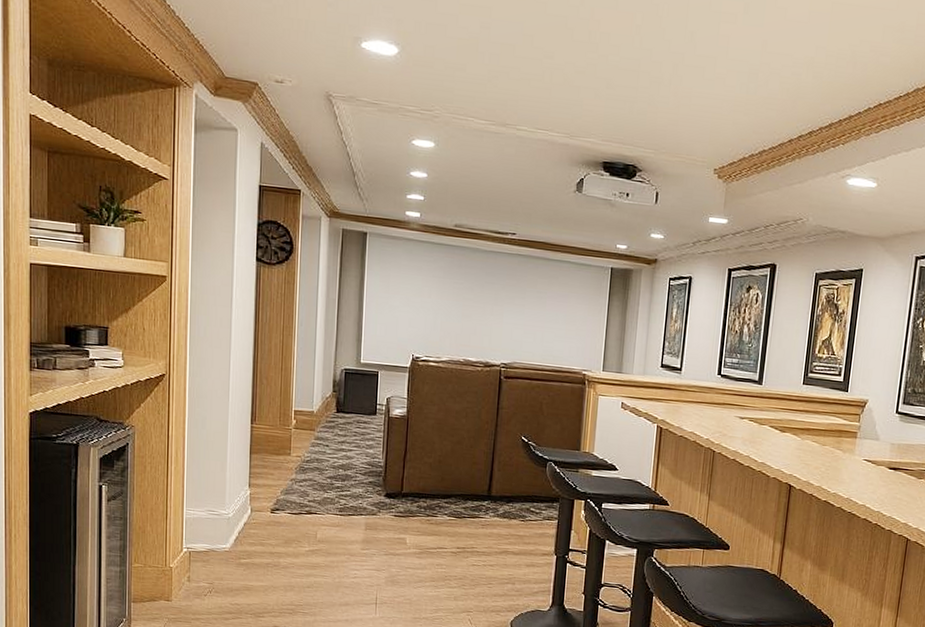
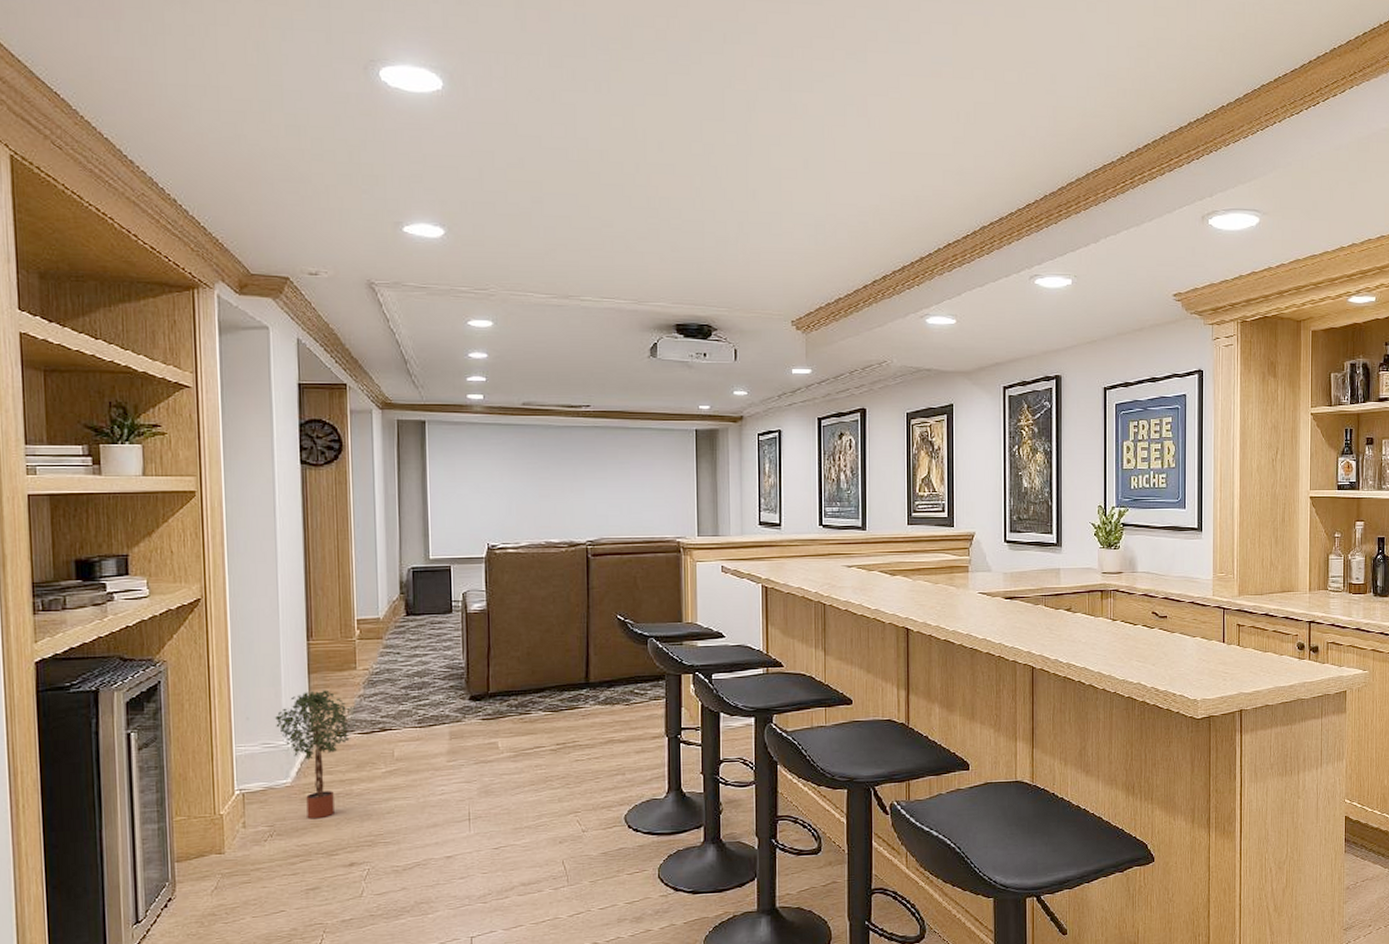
potted tree: none [219,469,285,584] -> present [274,690,354,819]

